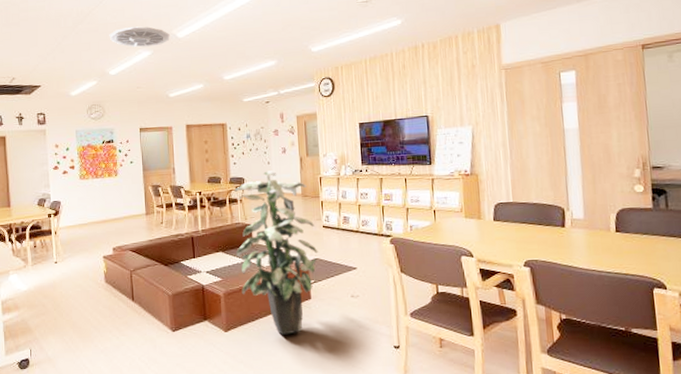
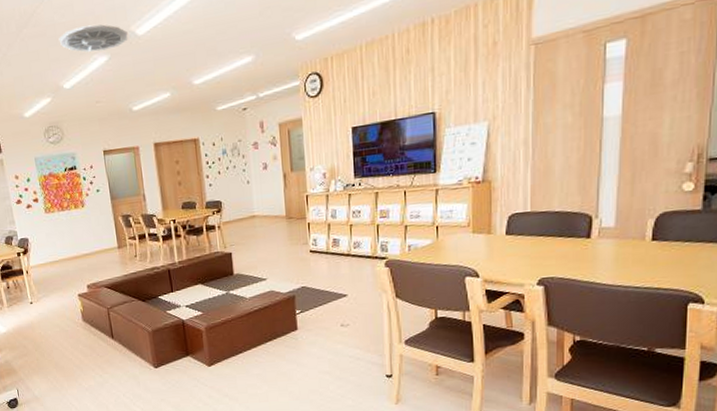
indoor plant: present [234,170,318,335] -> none [211,190,305,368]

